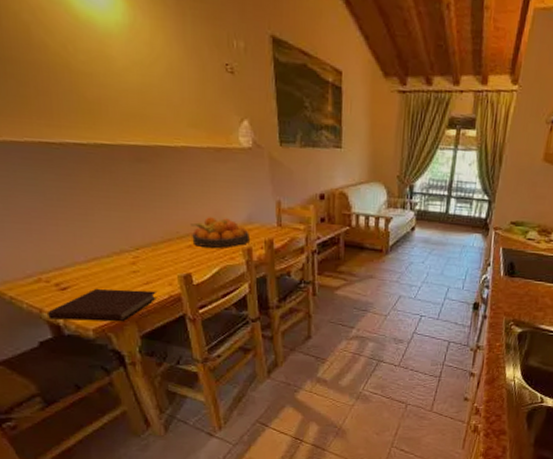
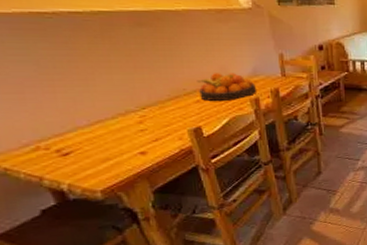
notebook: present [48,288,158,322] -> none [49,146,168,186]

